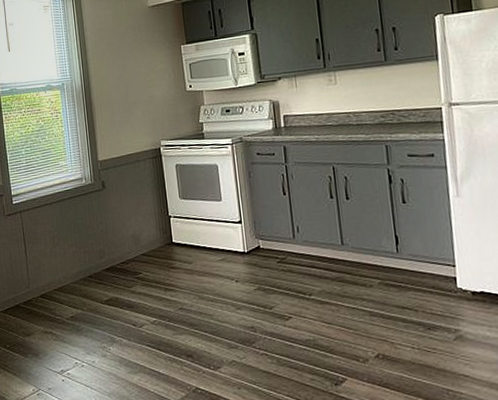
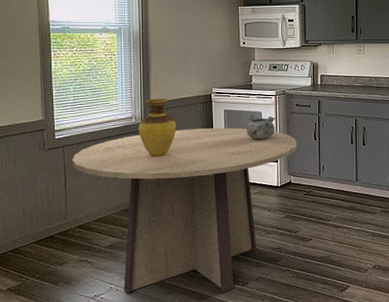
dining table: none [30,184,263,377] -> present [72,127,297,294]
vase: none [89,155,127,220] -> present [139,98,177,157]
decorative bowl: none [201,167,236,197] -> present [246,114,275,140]

